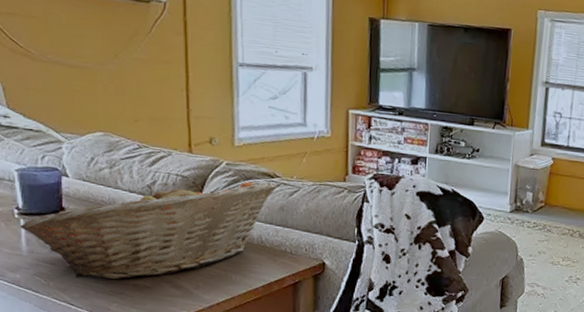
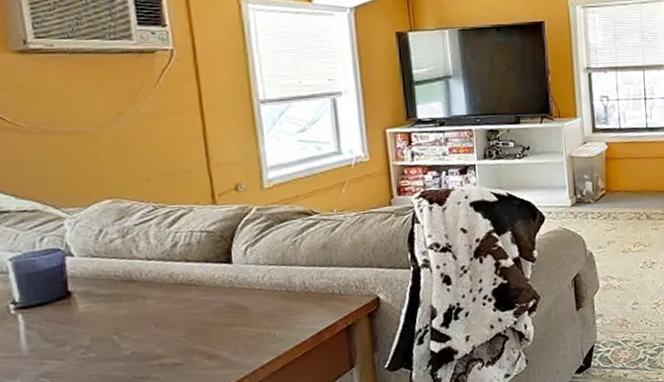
fruit basket: present [20,181,277,280] -> none [18,220,316,371]

